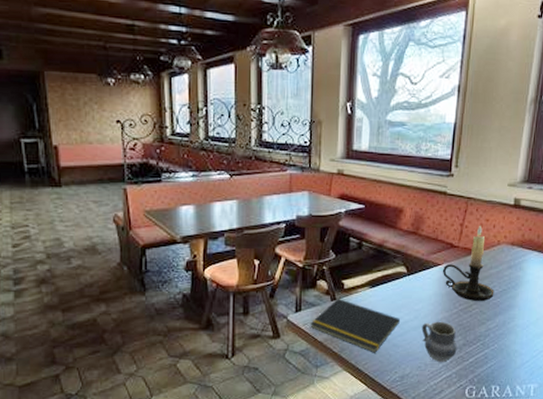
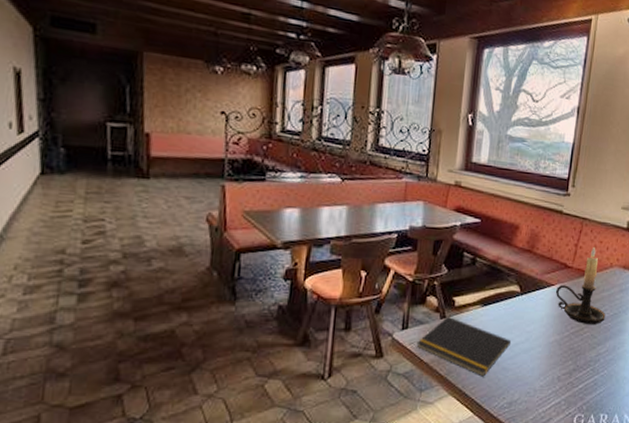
cup: present [421,321,457,363] -> none [532,344,568,389]

